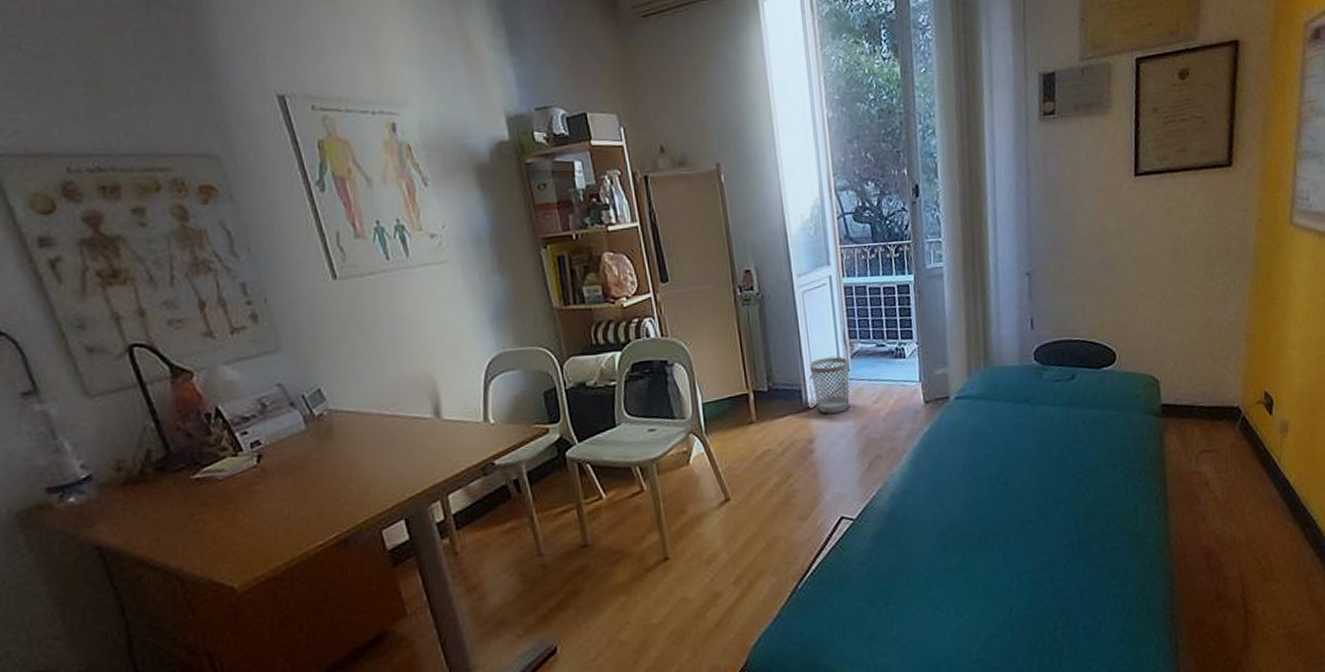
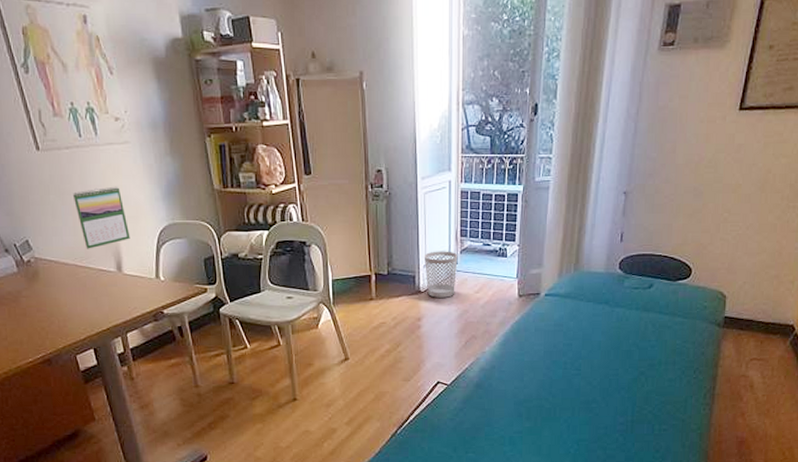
calendar: none [377,313,451,393] -> present [72,186,130,249]

